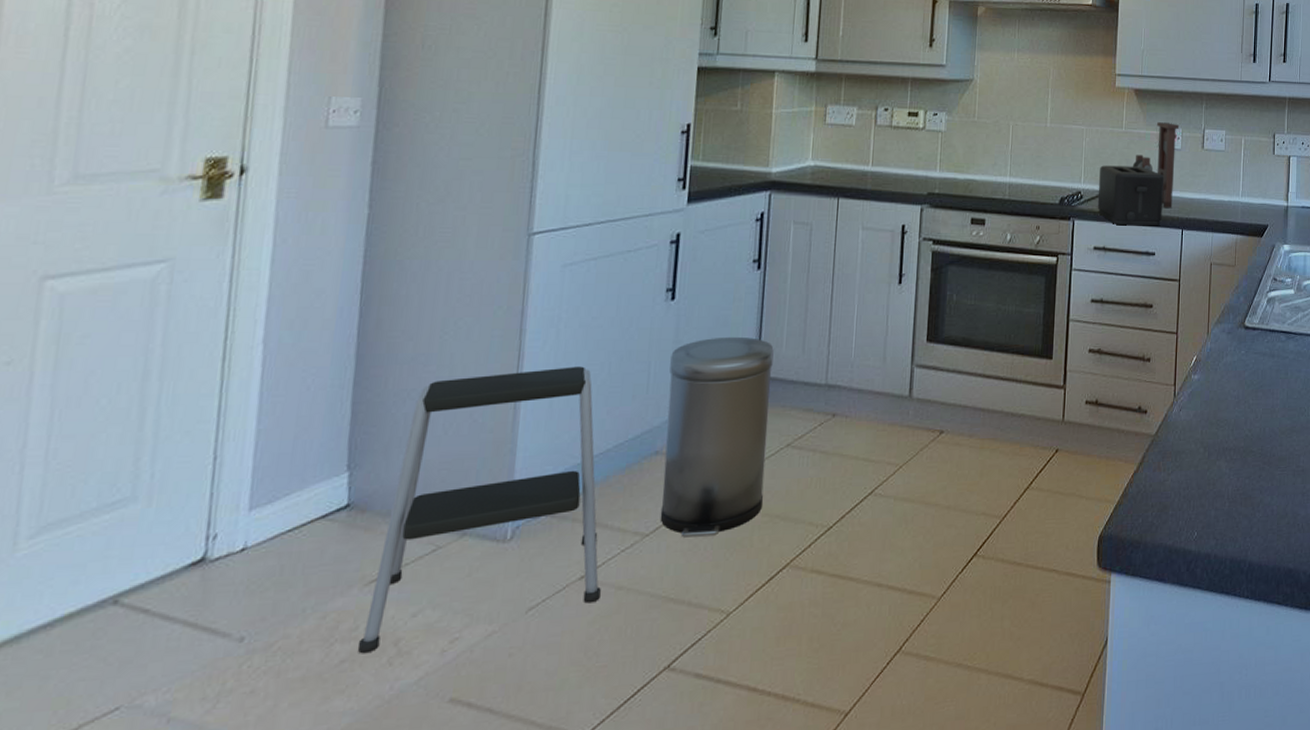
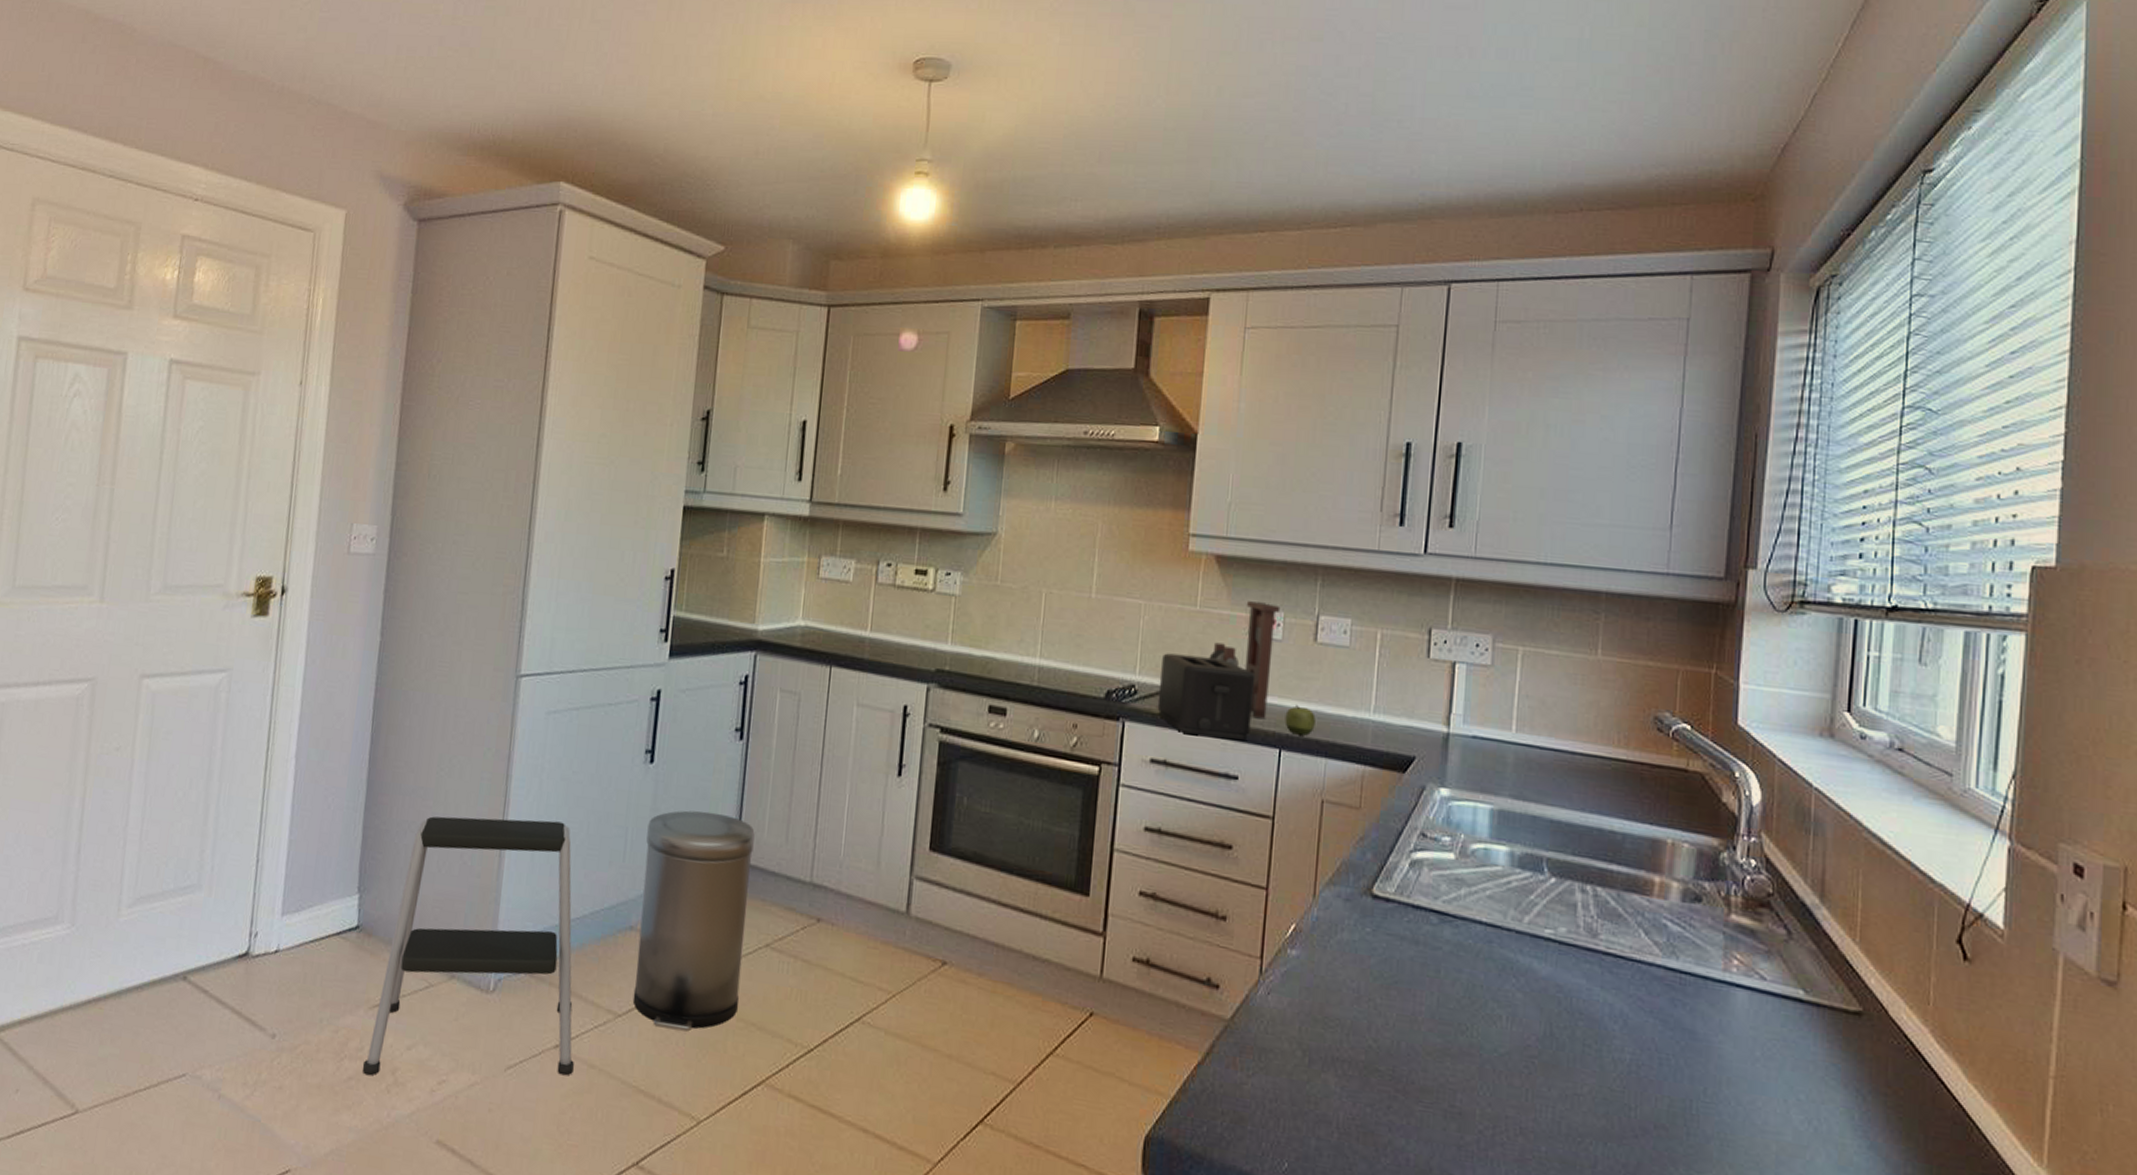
fruit: none [1185,195,1205,218] -> present [1284,704,1316,736]

